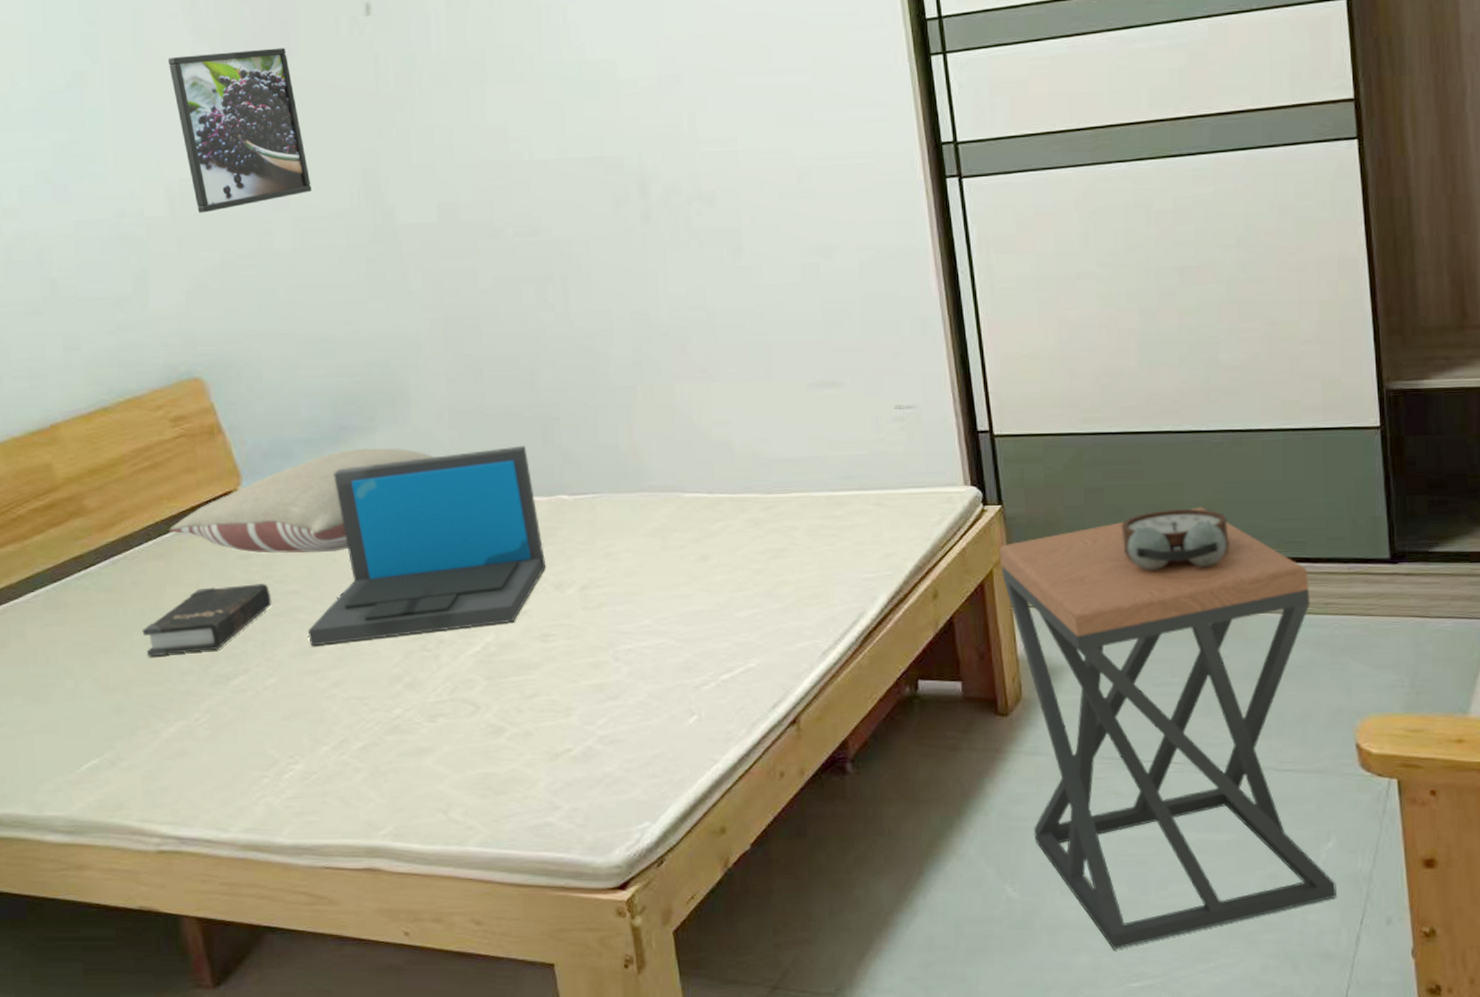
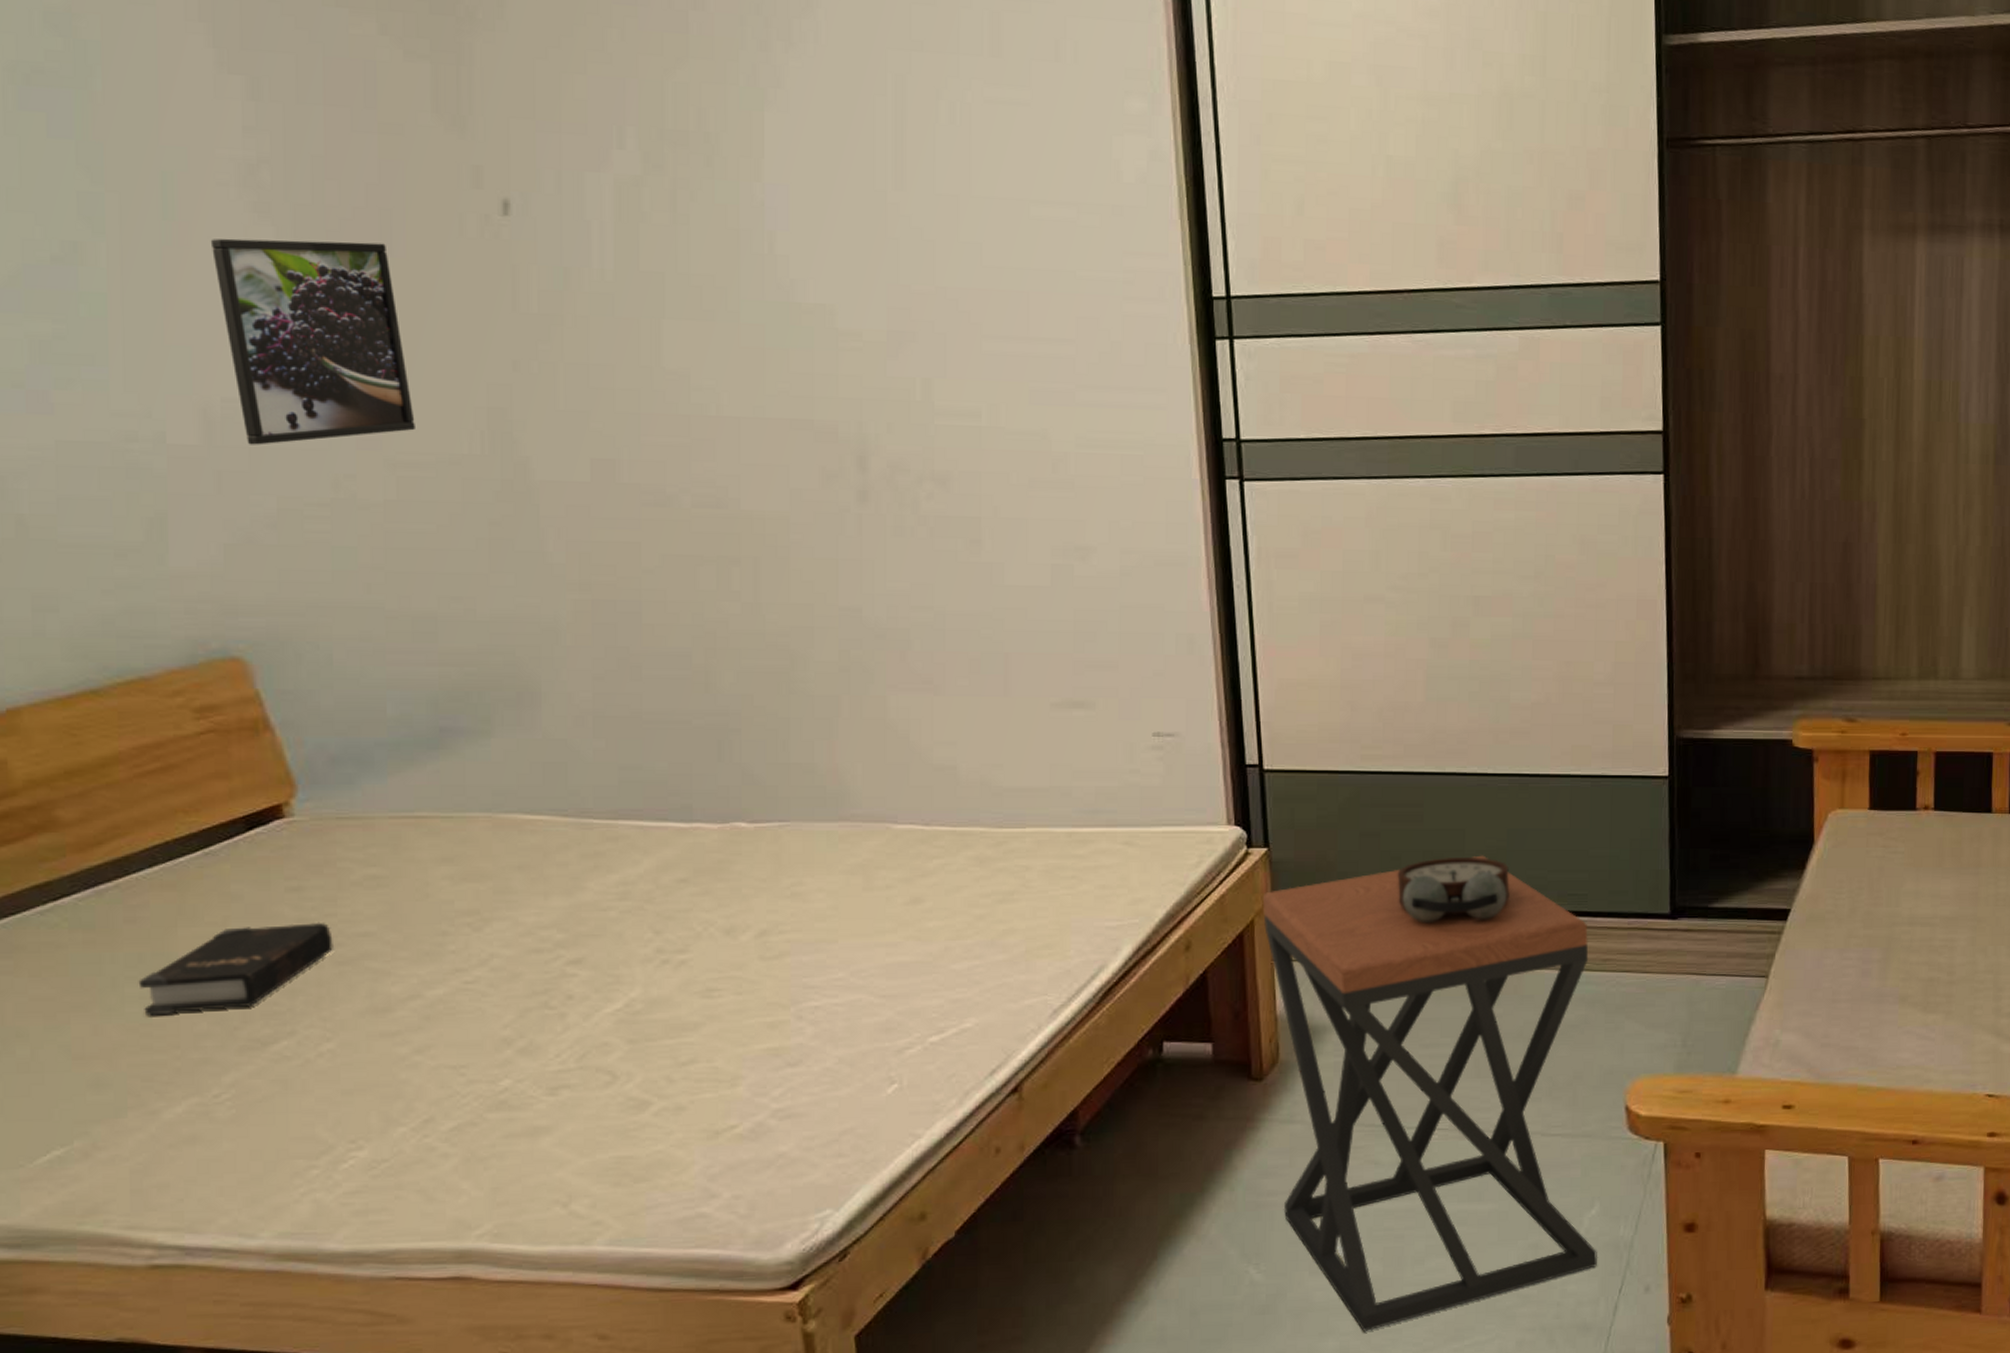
pillow: present [168,447,435,554] -> none [184,756,572,886]
laptop: present [308,445,546,646] -> none [384,761,715,1002]

